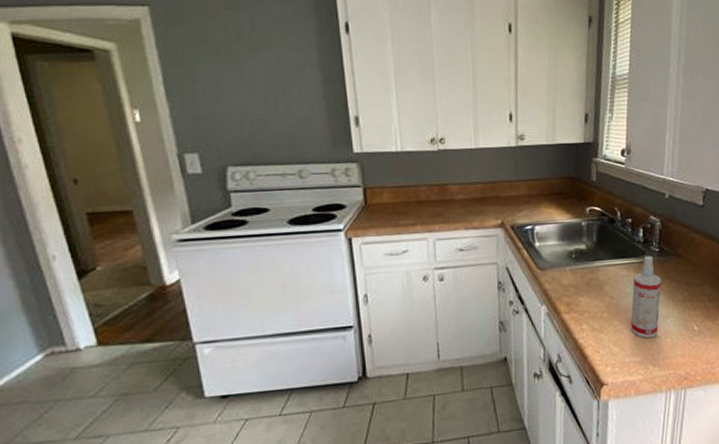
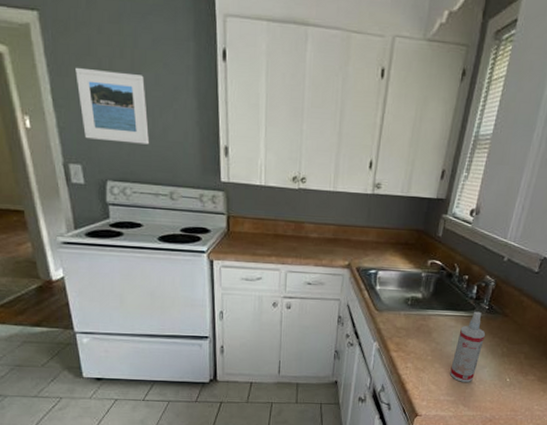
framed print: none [190,55,272,126] -> present [75,67,149,145]

